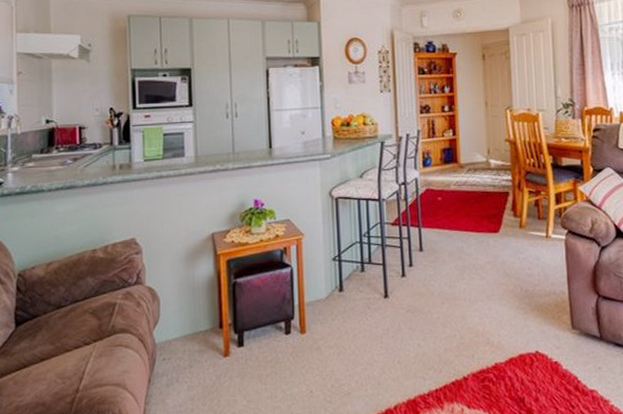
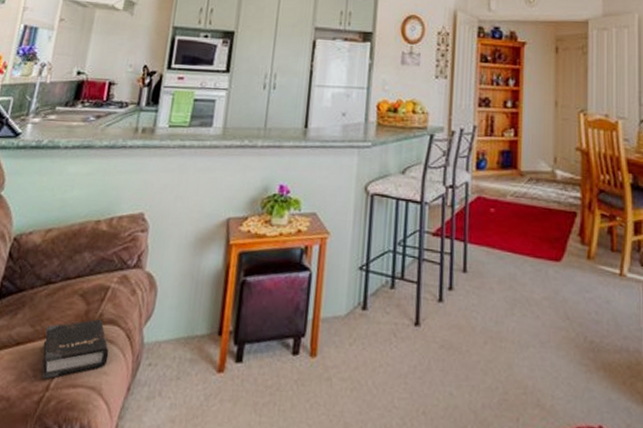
hardback book: none [65,330,127,384] -> present [42,319,109,379]

